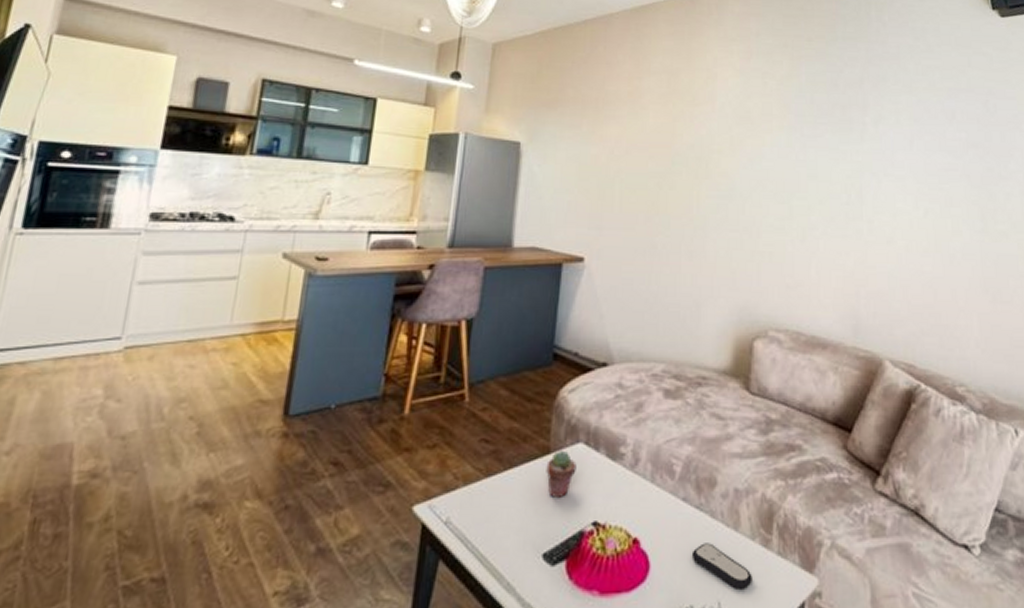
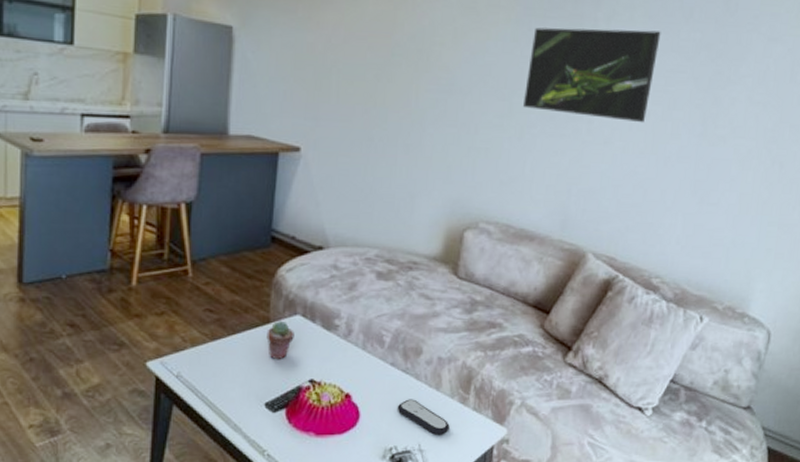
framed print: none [802,132,928,221] -> present [522,27,661,123]

